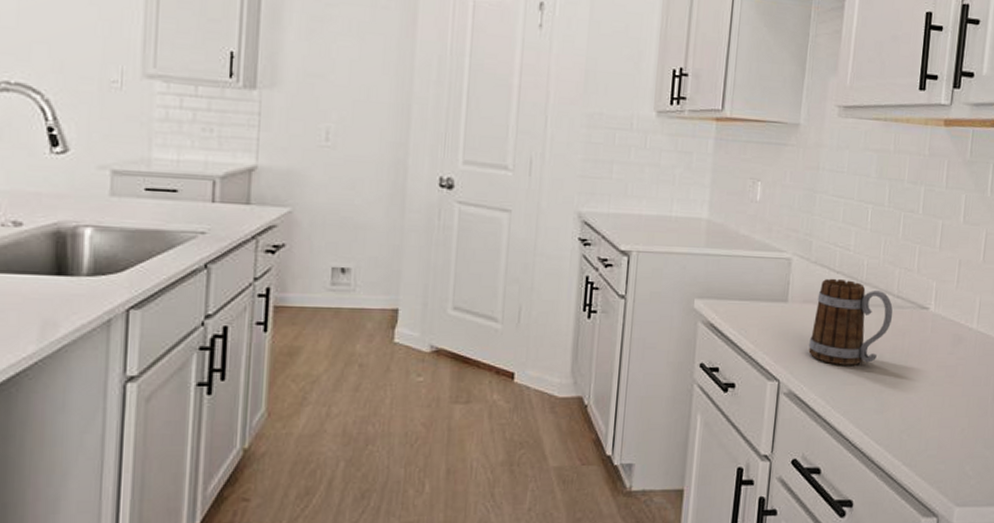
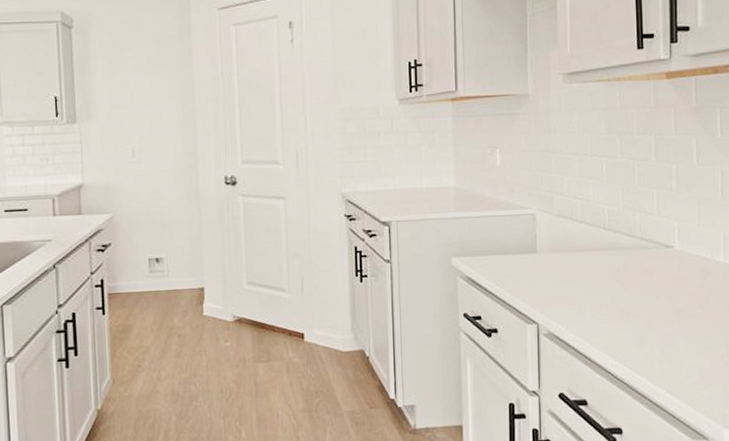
mug: present [808,278,893,365] -> none [562,227,639,306]

